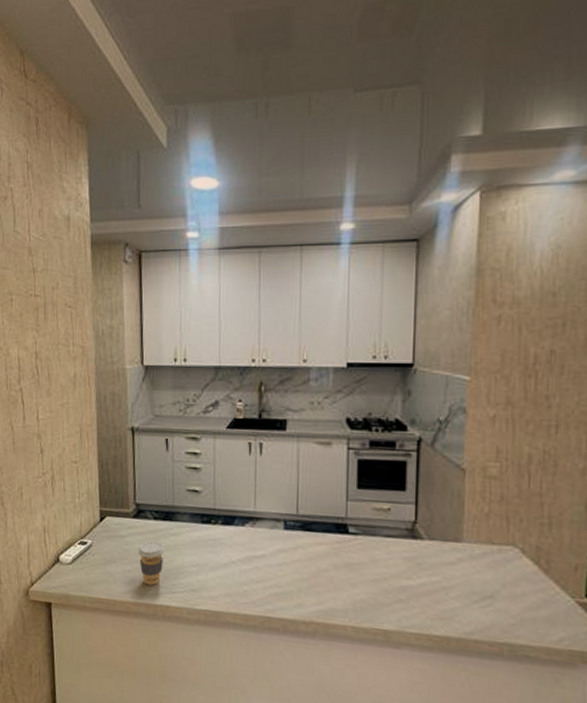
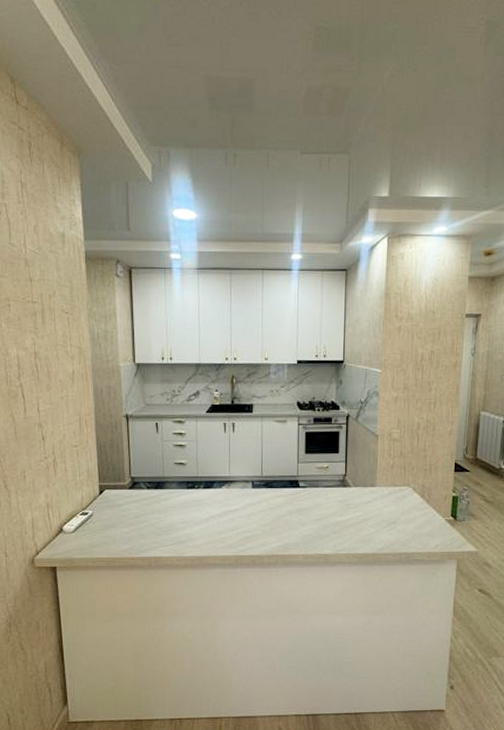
coffee cup: present [138,541,165,586] -> none [134,507,157,543]

